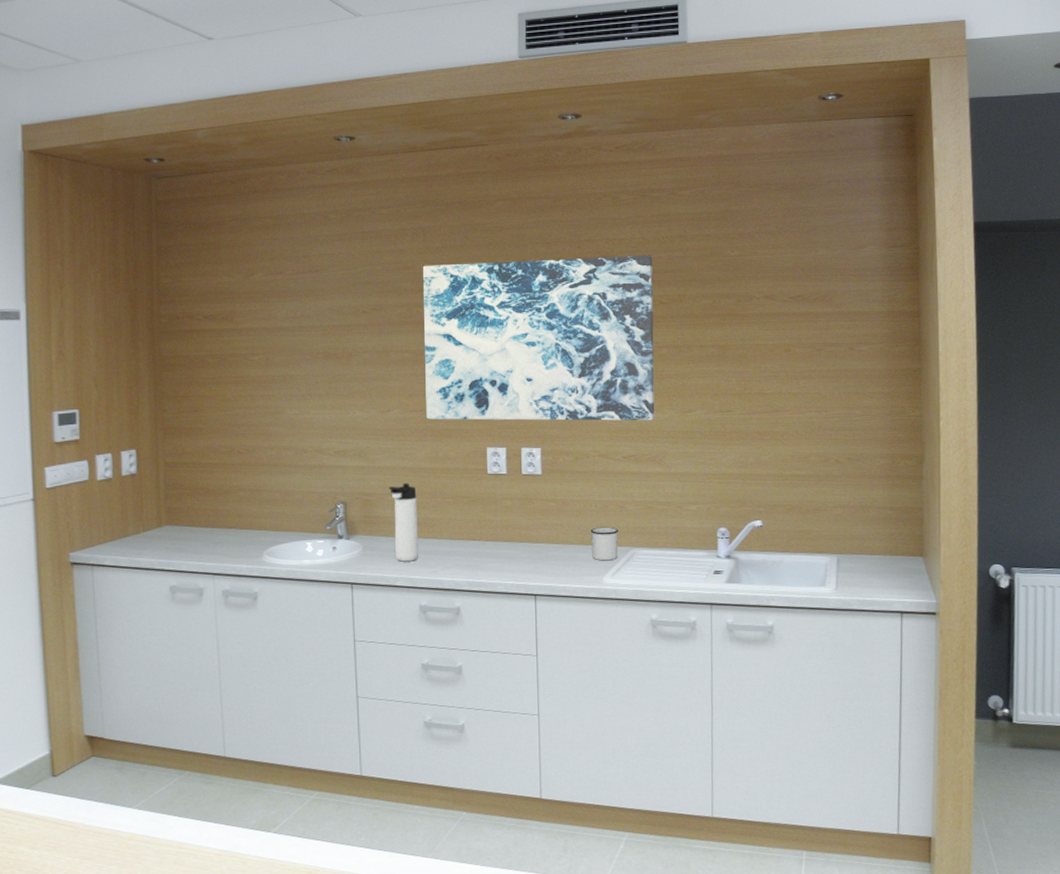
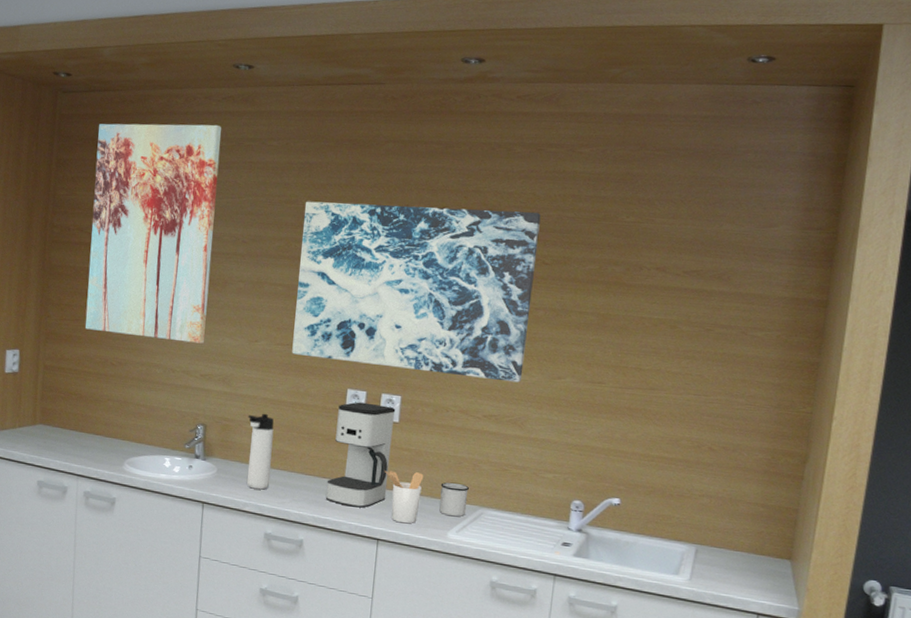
wall art: none [199,198,334,421] -> present [85,123,222,344]
coffee maker: none [477,459,538,566] -> present [325,402,396,508]
utensil holder: none [534,522,573,575] -> present [385,470,424,524]

